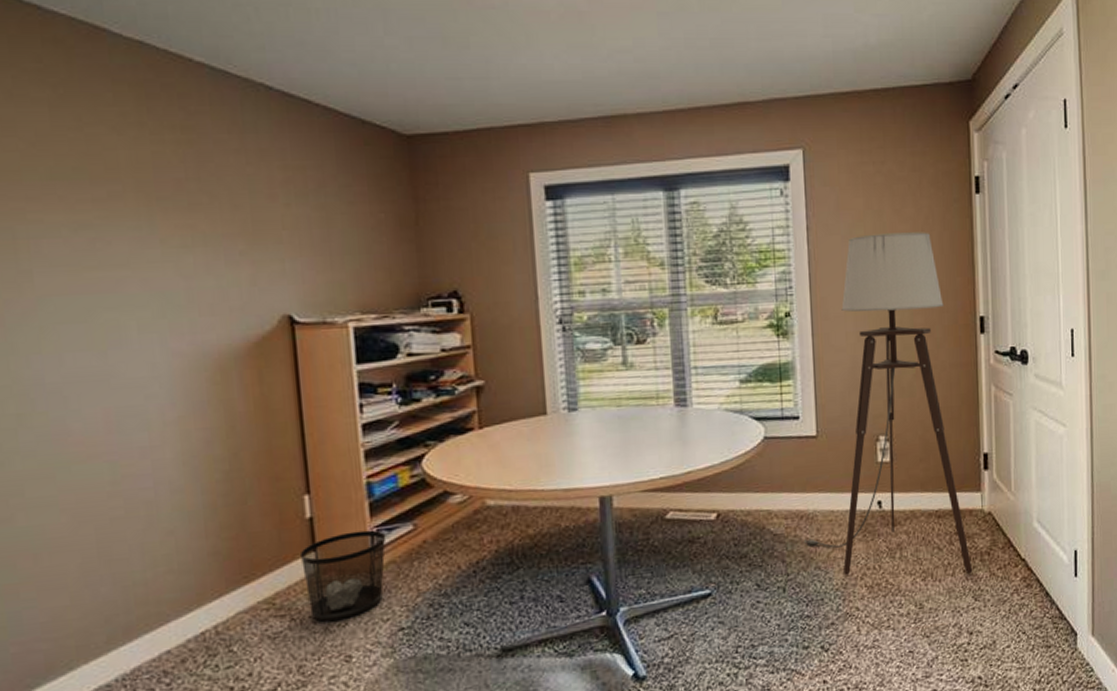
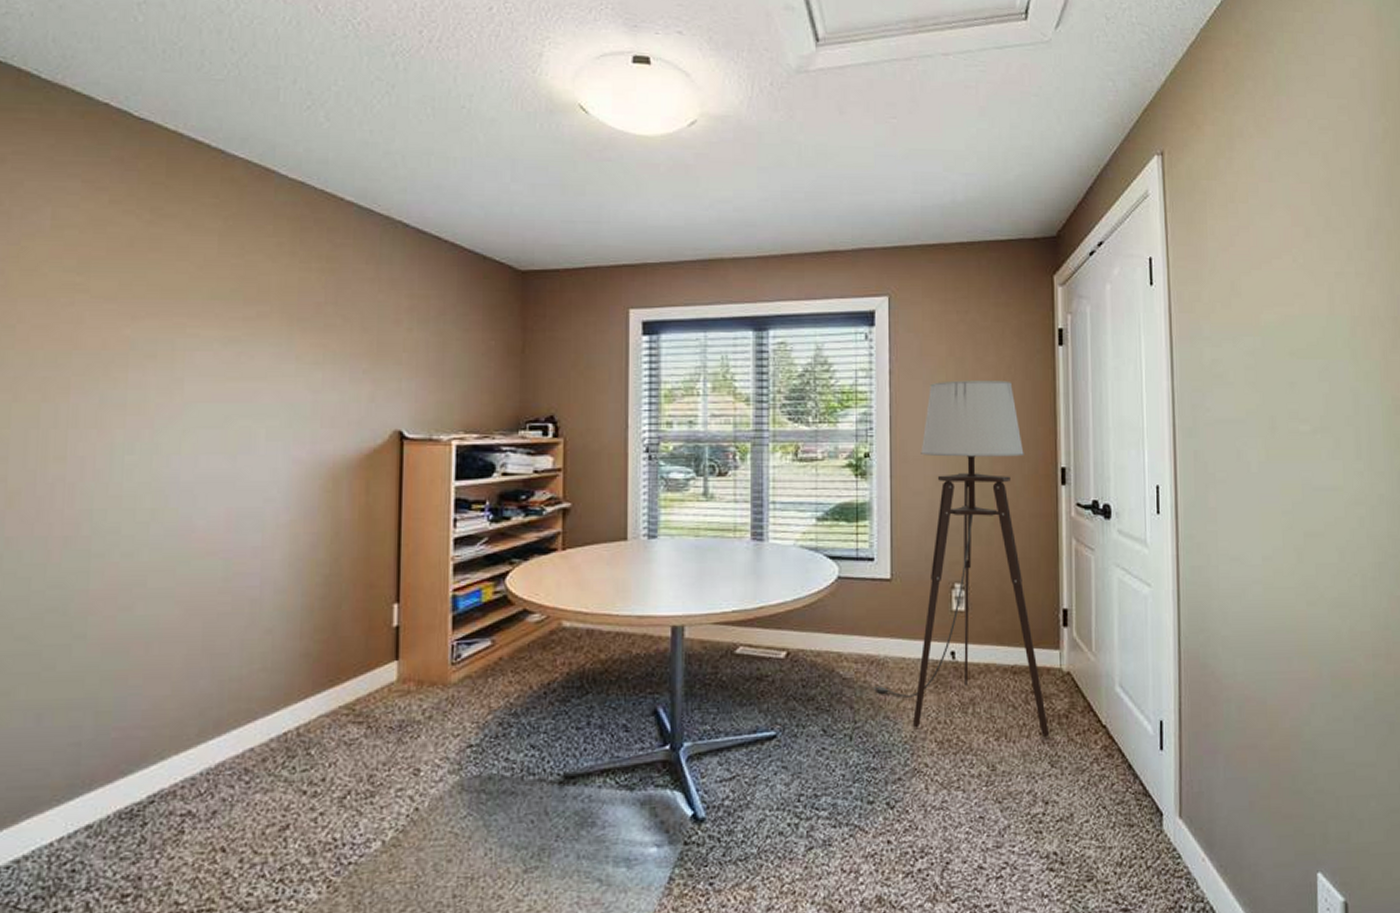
waste bin: present [299,530,386,622] -> none [383,643,465,733]

